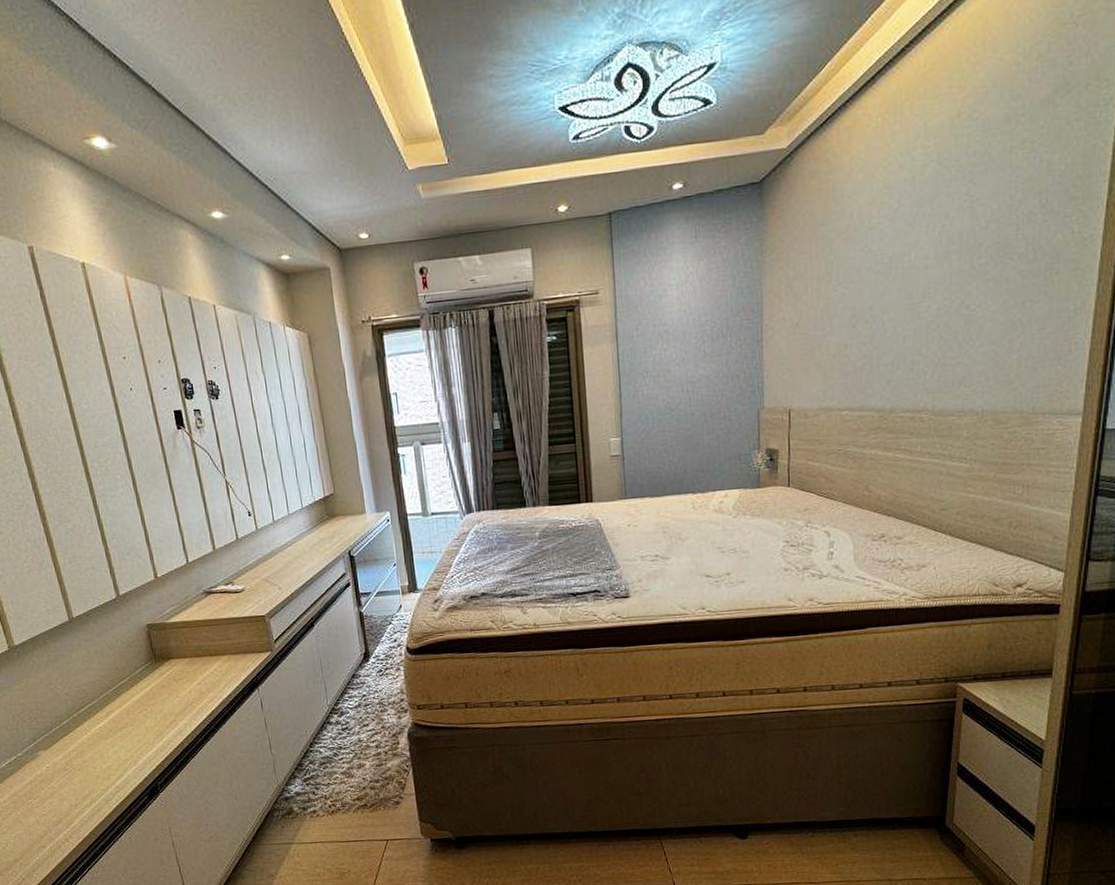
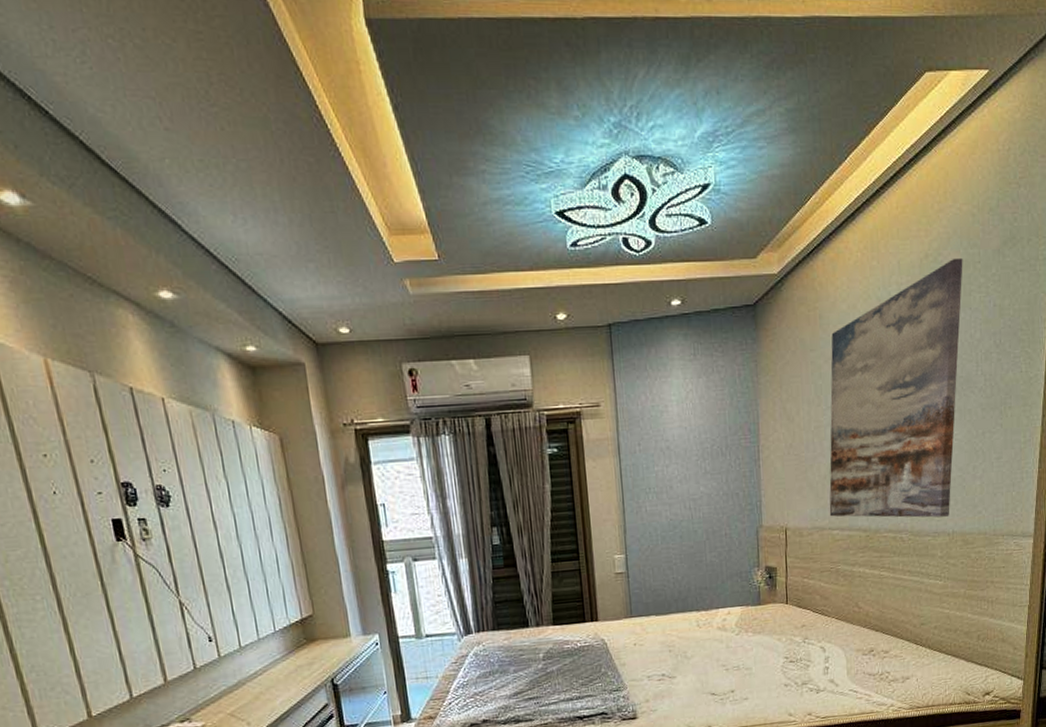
wall art: none [838,112,1003,397] -> present [829,257,963,518]

